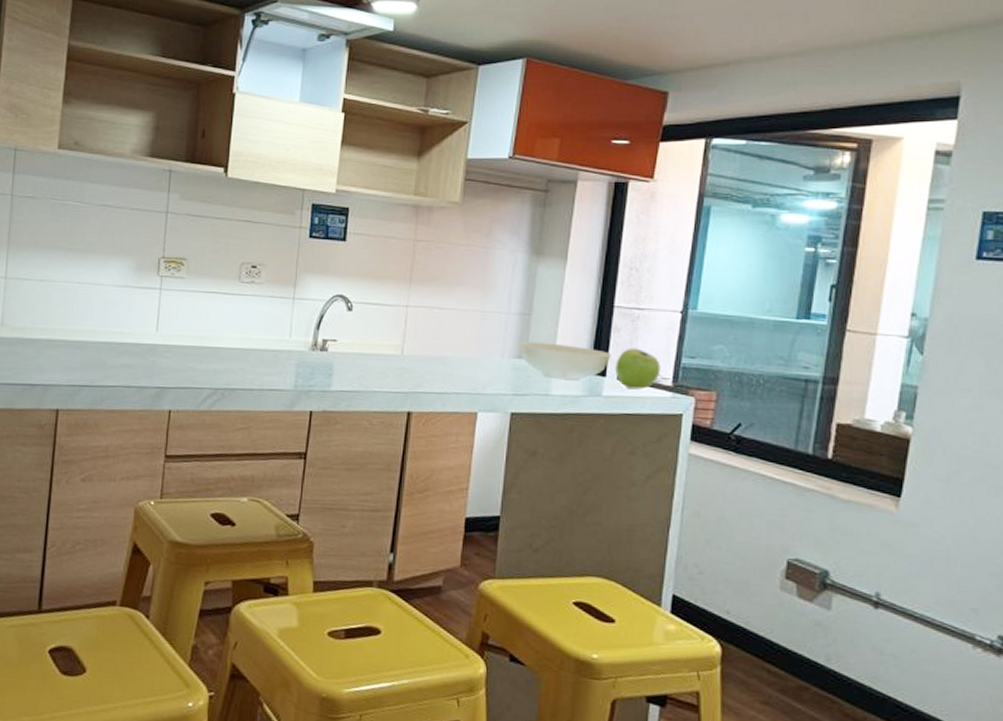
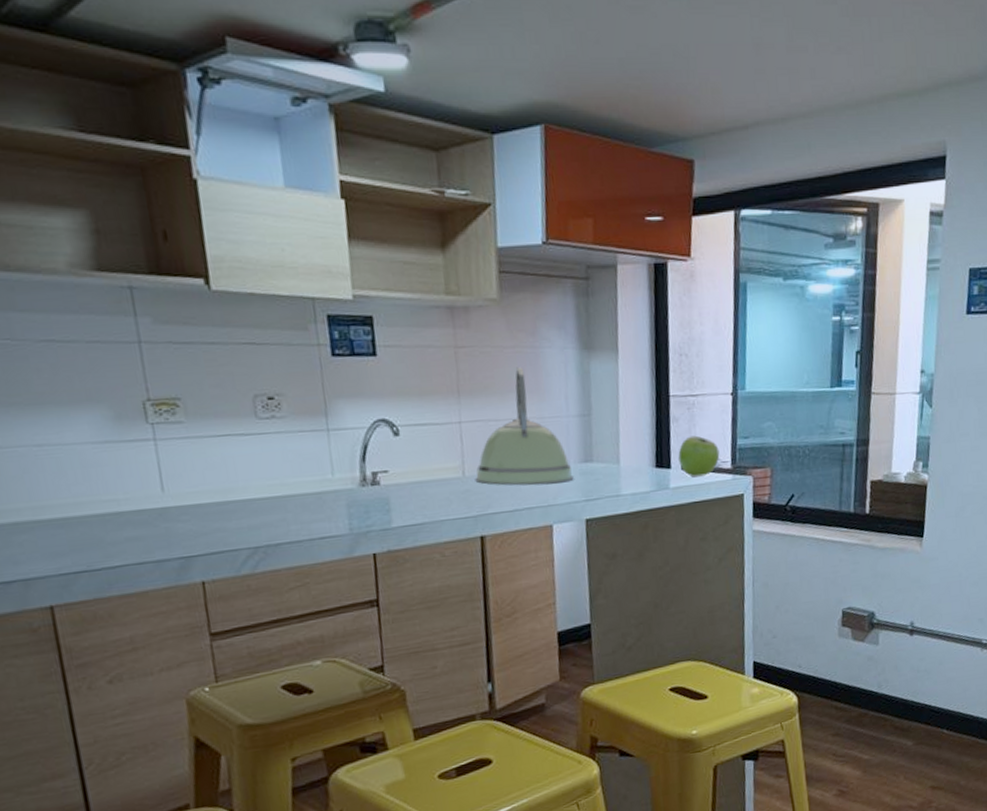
kettle: none [411,263,505,375] -> present [475,367,574,486]
bowl: present [519,342,611,381] -> none [583,441,673,479]

